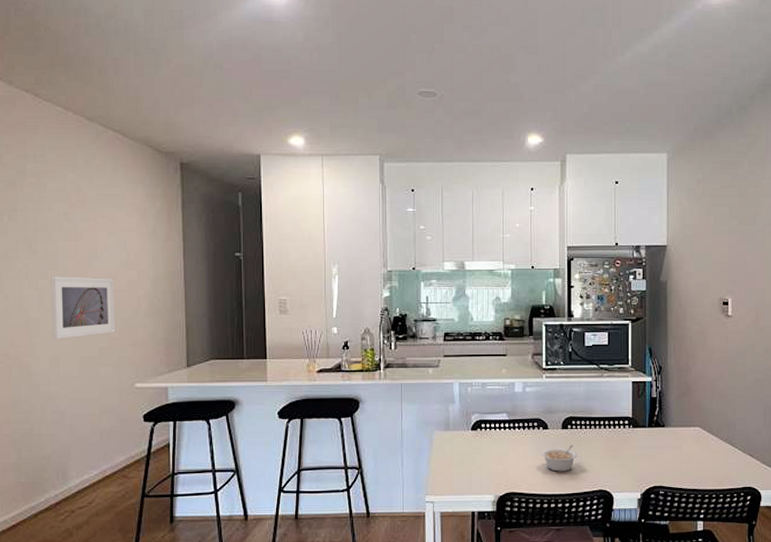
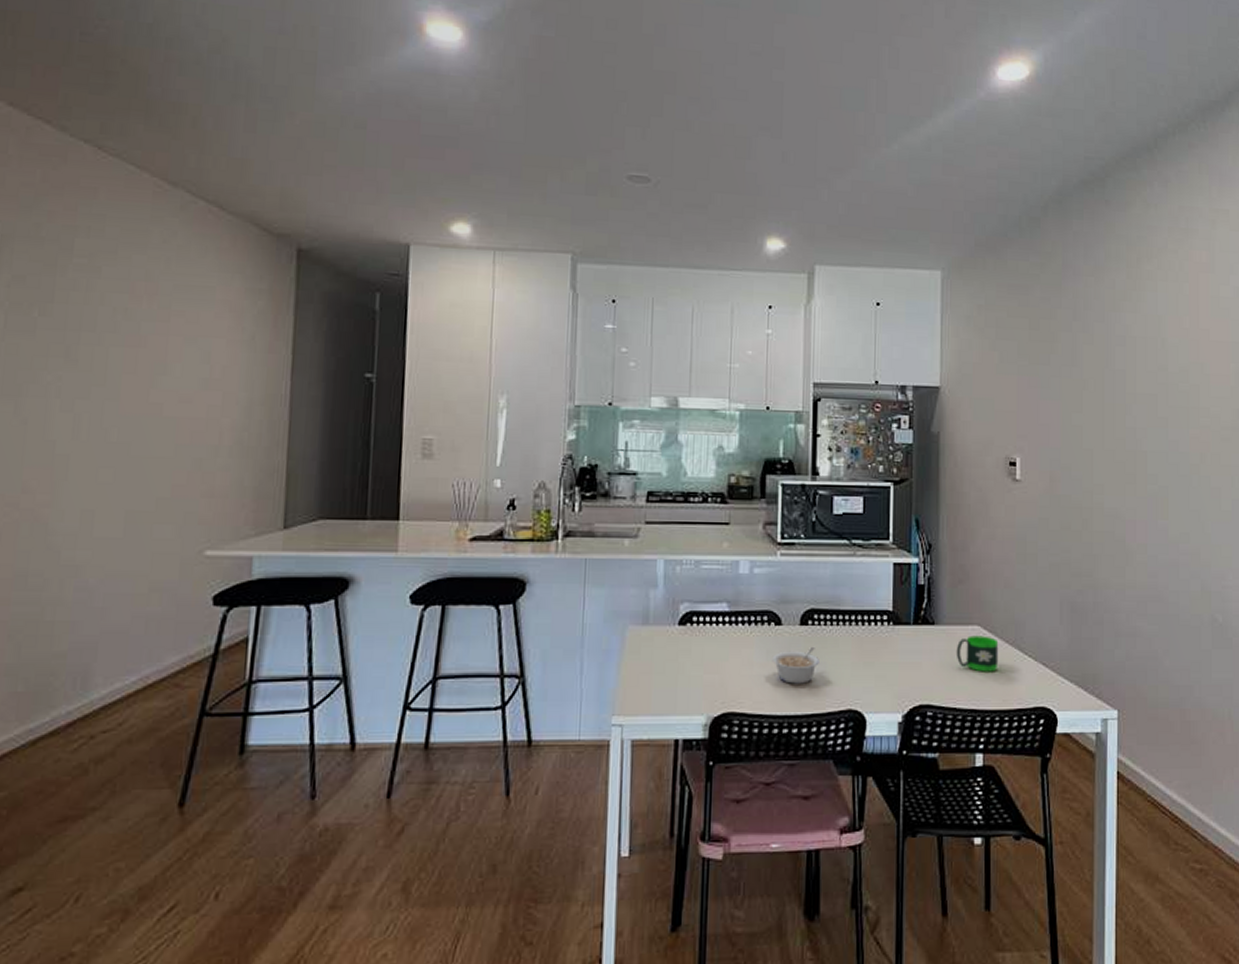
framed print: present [51,276,116,340] -> none [88,395,187,485]
mug: none [681,434,715,462] -> present [956,635,999,672]

